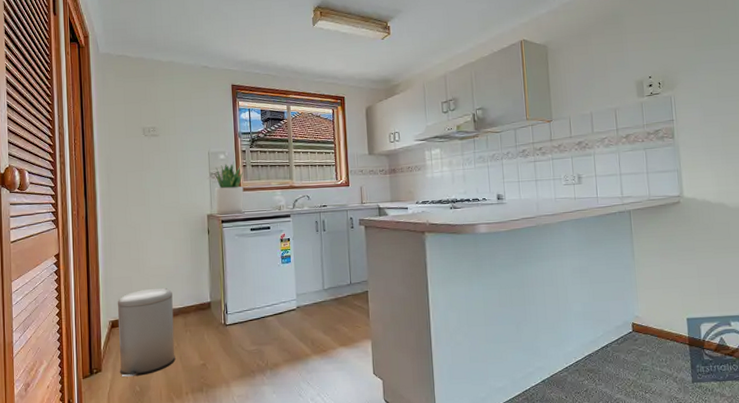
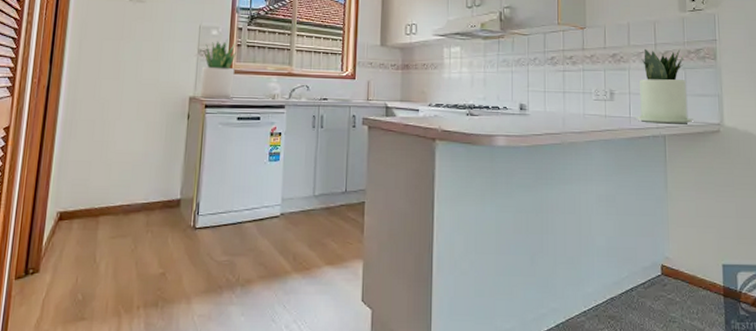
pedal bin: present [117,287,176,378] -> none [61,177,137,283]
planter: none [602,131,655,200] -> present [636,48,693,124]

